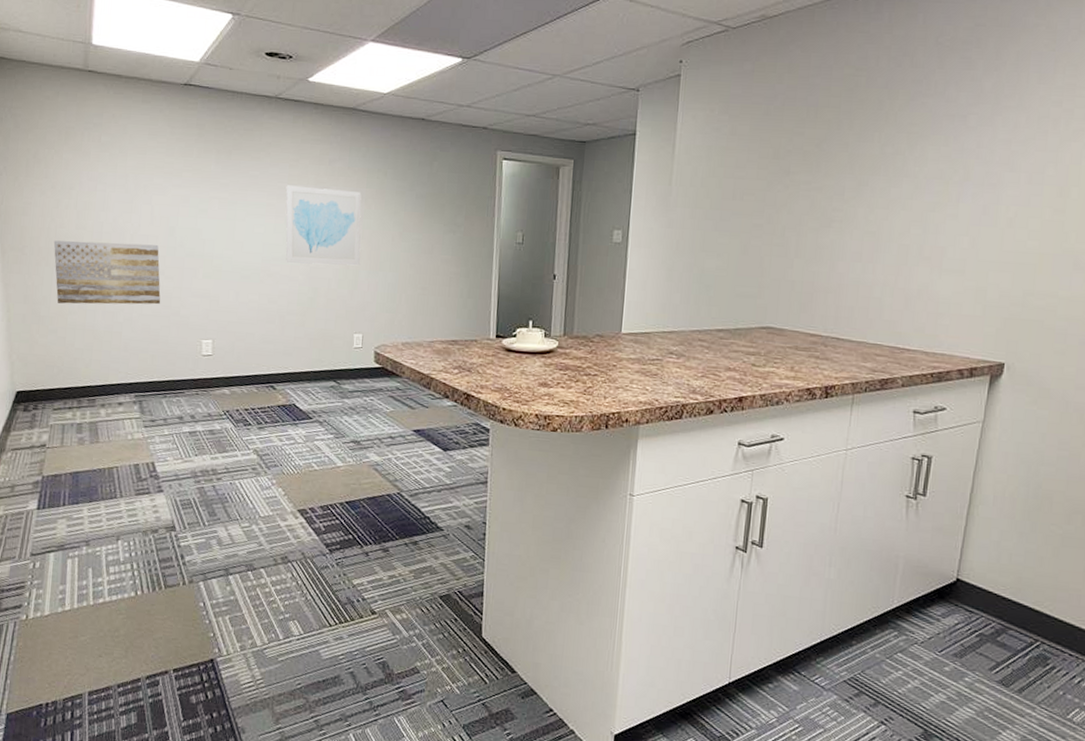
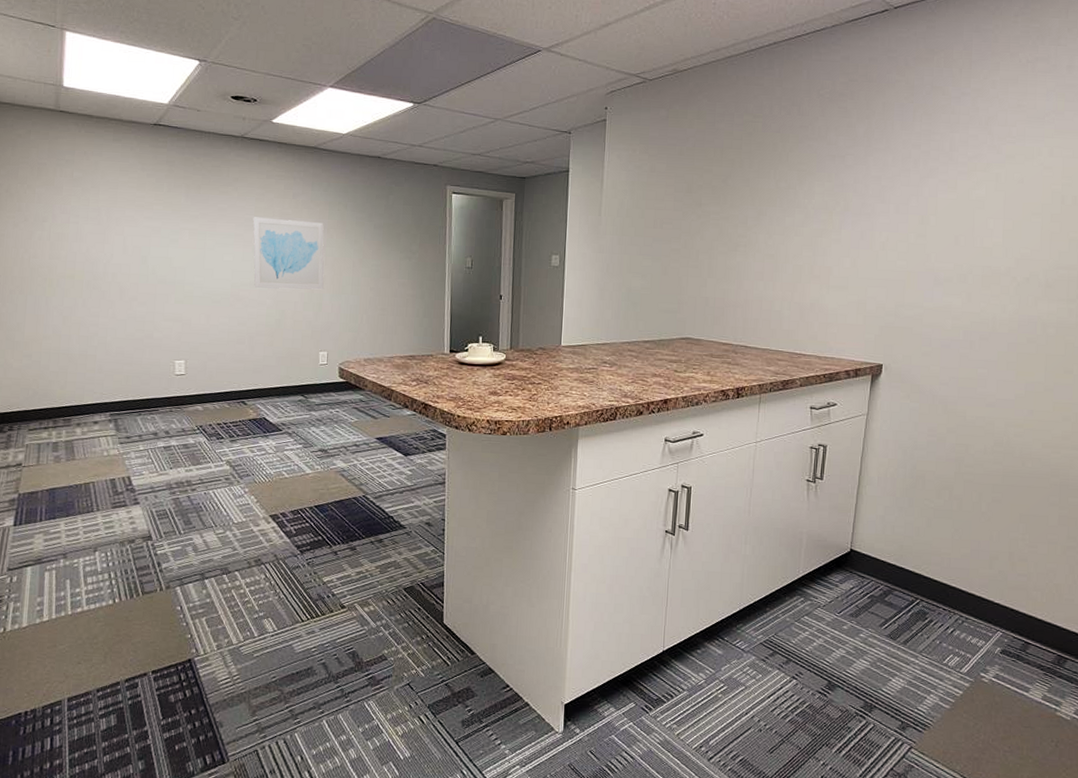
wall art: present [53,240,161,305] -> none [27,270,135,330]

